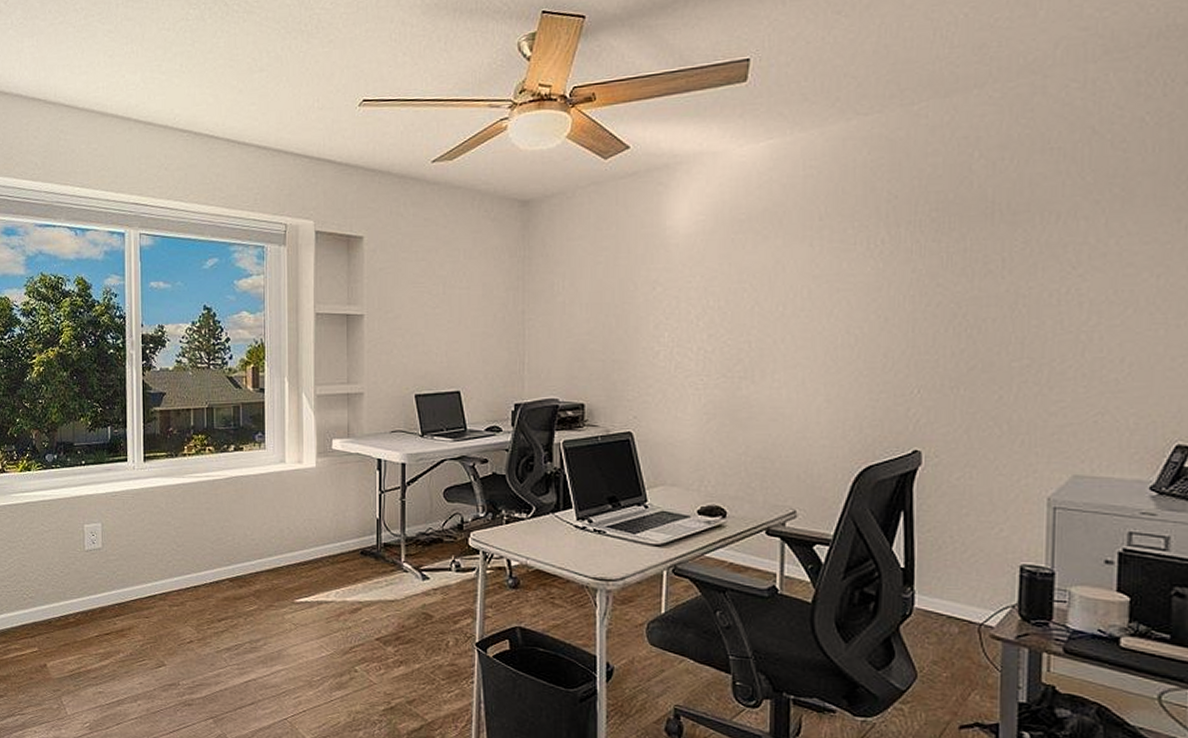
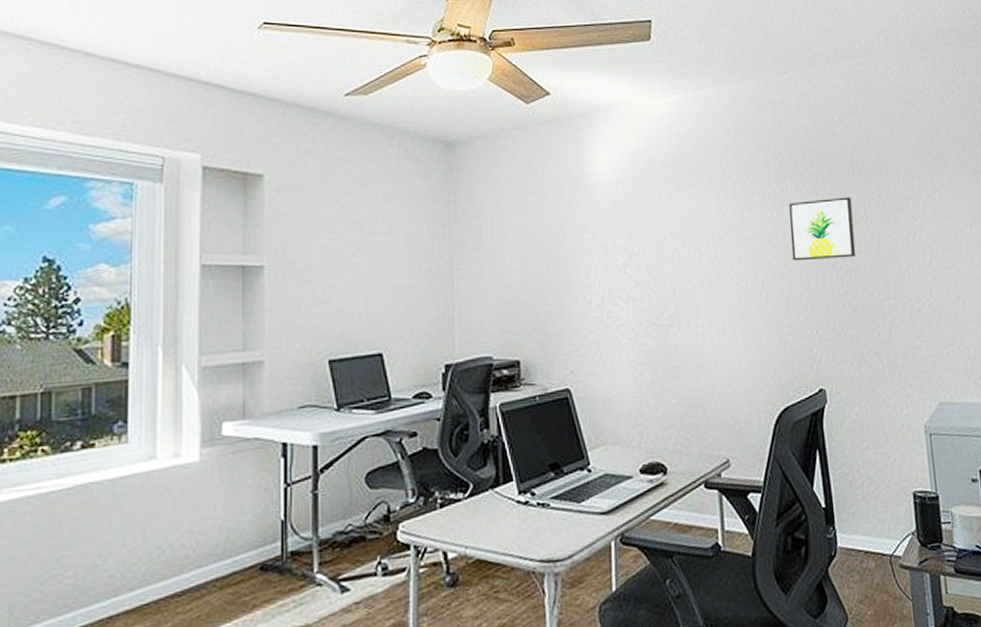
wall art: none [897,244,986,316] -> present [789,197,856,261]

